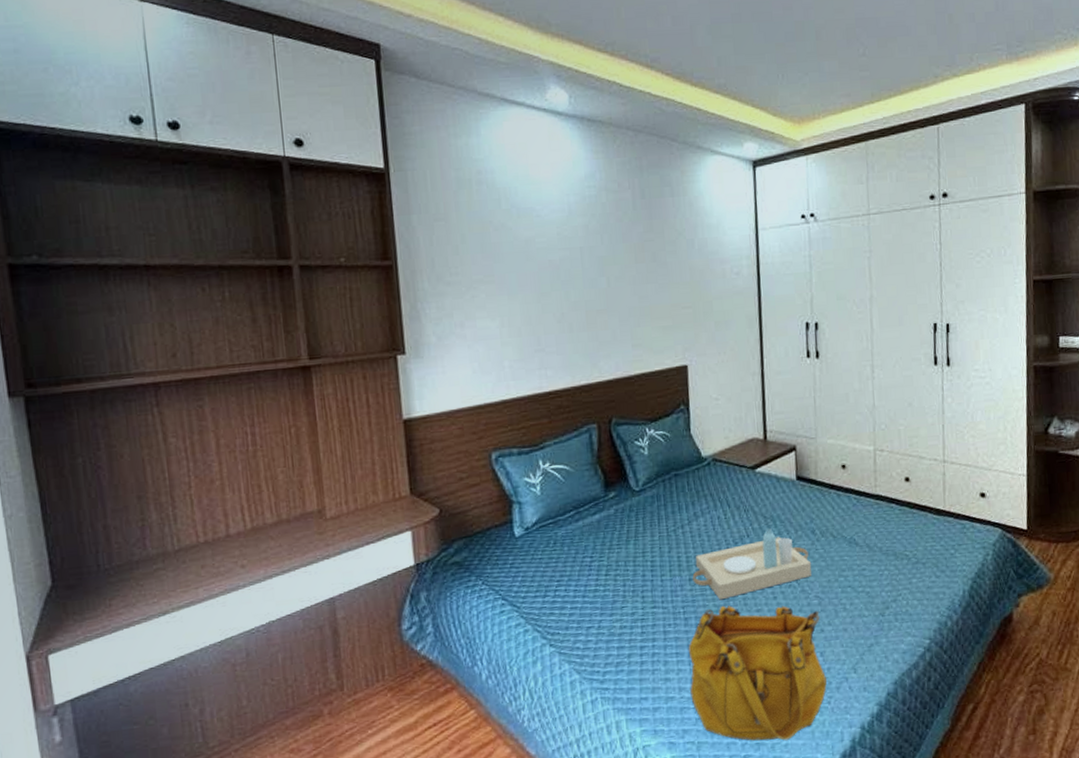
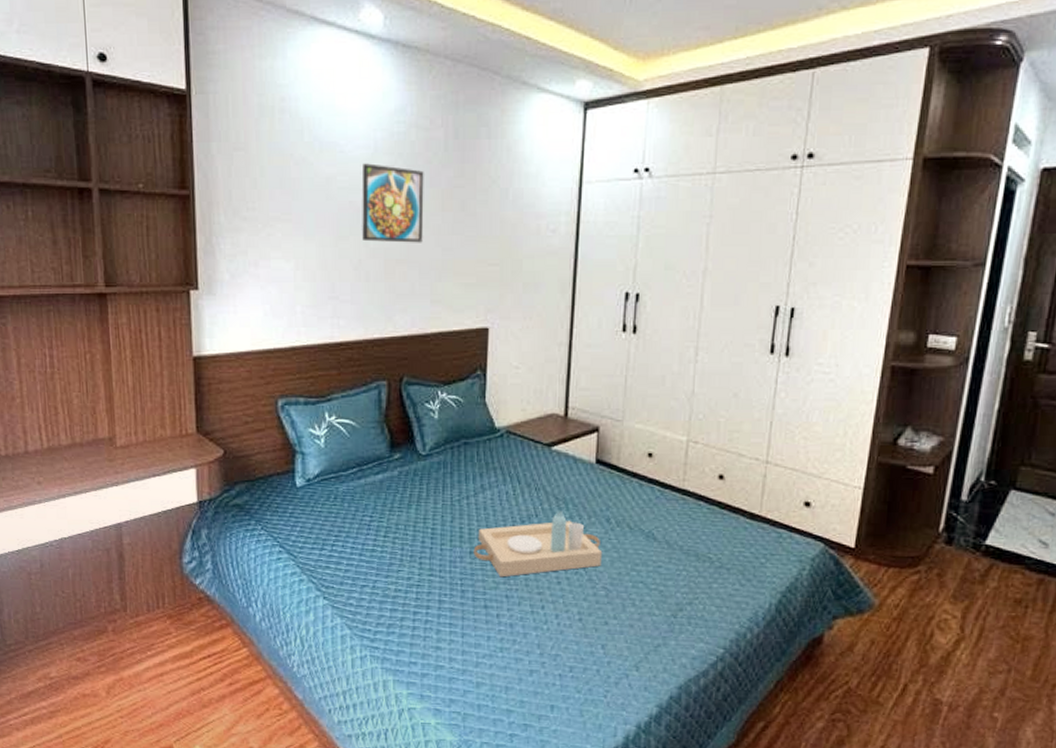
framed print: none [559,225,620,296] -> present [362,163,424,243]
handbag: present [688,605,827,741] -> none [461,583,605,726]

